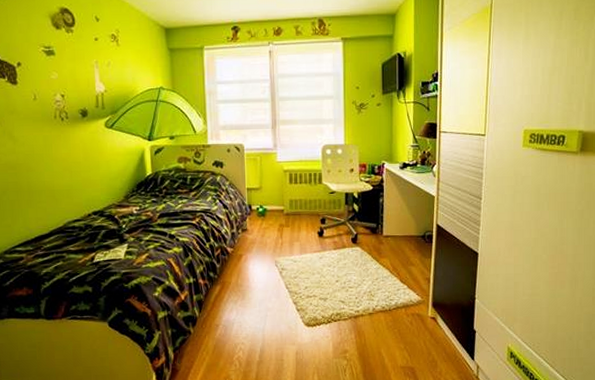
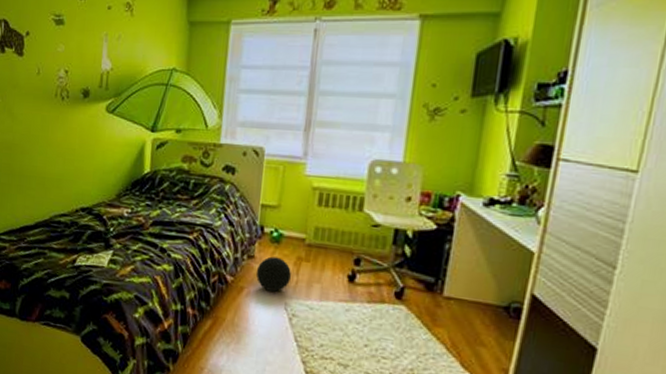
ball: none [250,227,277,254] -> present [255,256,291,292]

